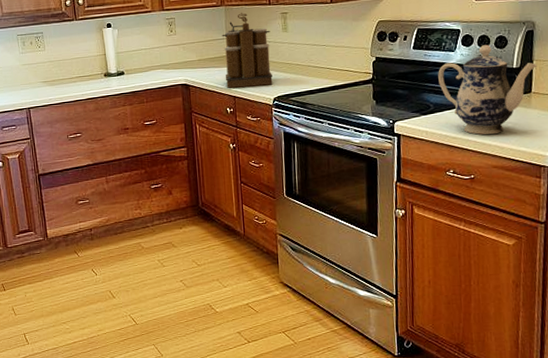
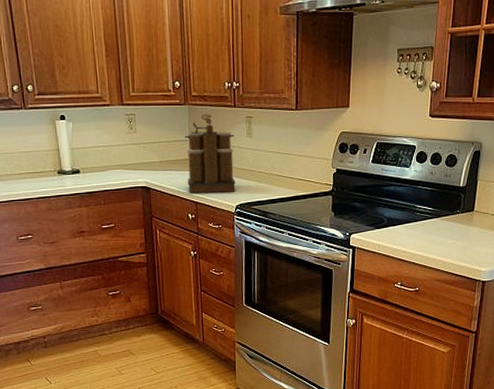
teapot: present [438,44,538,135] -> none [393,162,481,250]

